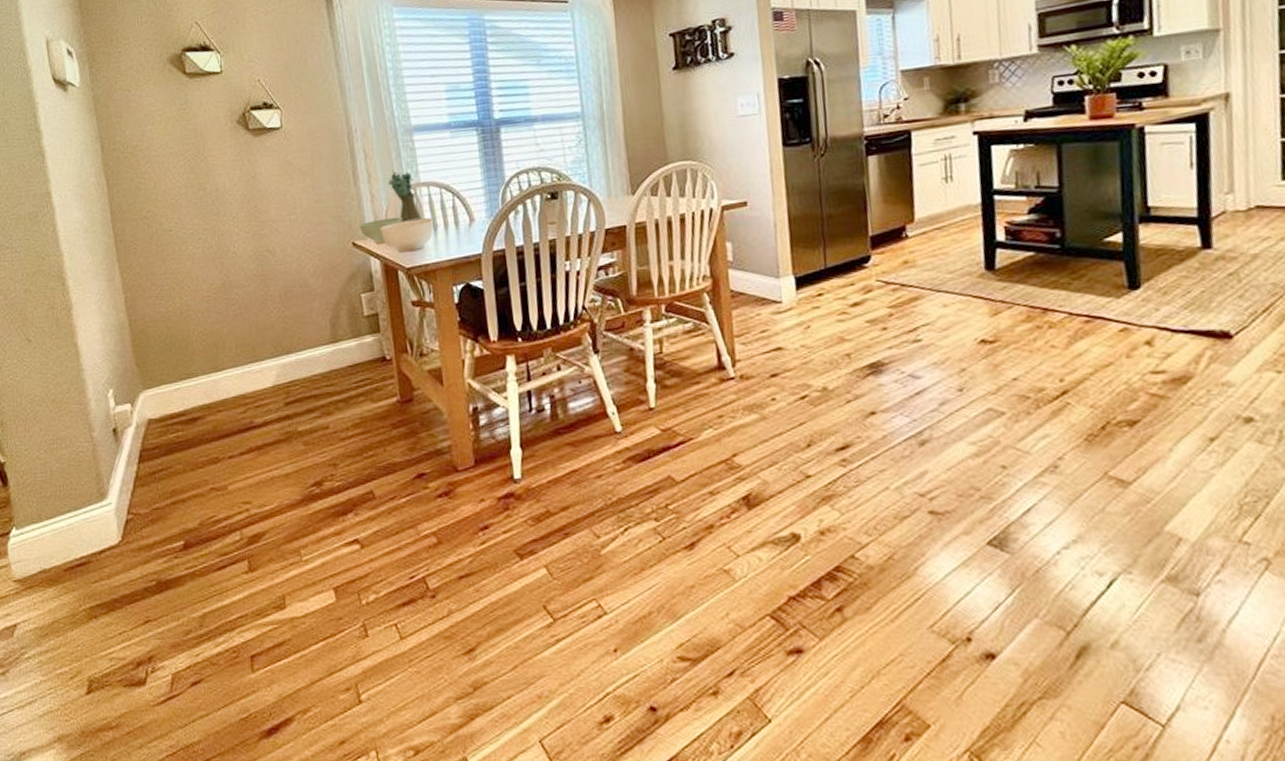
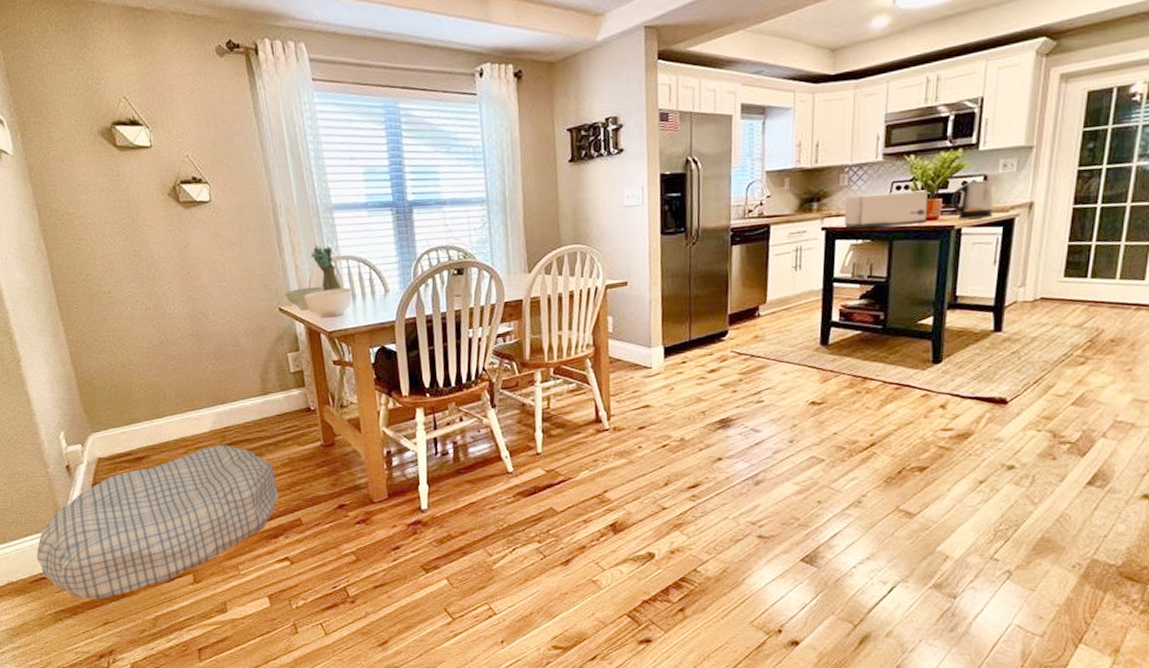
dog bed: none [73,402,349,592] -> present [36,445,280,600]
toaster: none [997,84,1100,132] -> present [844,190,928,229]
kettle: none [1127,69,1182,117] -> present [951,179,993,220]

